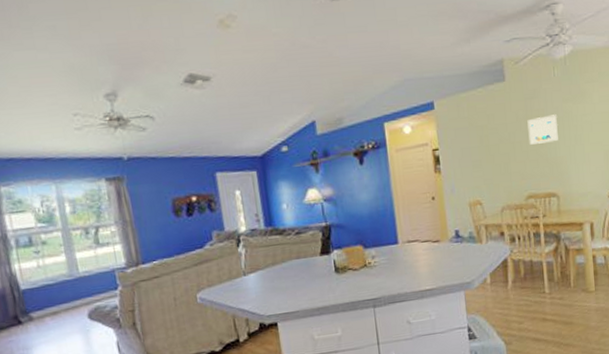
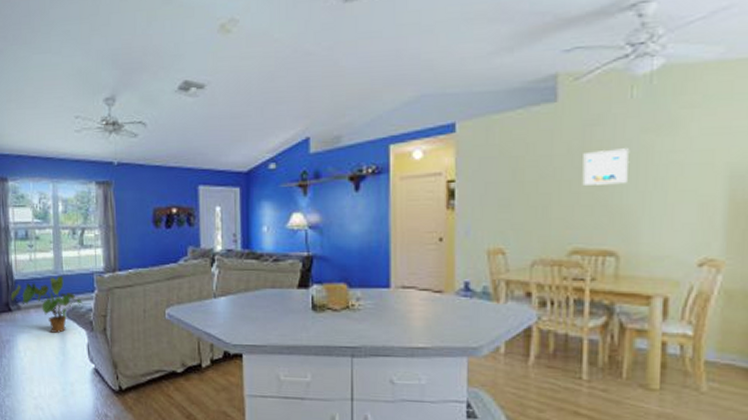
house plant: none [19,278,106,338] -> present [10,276,83,333]

